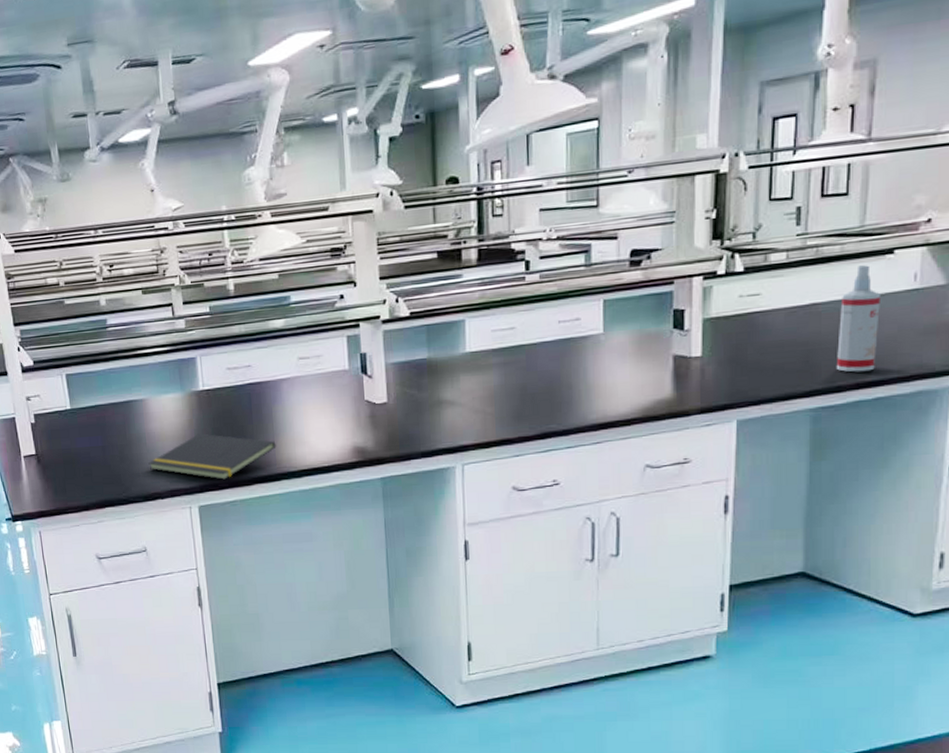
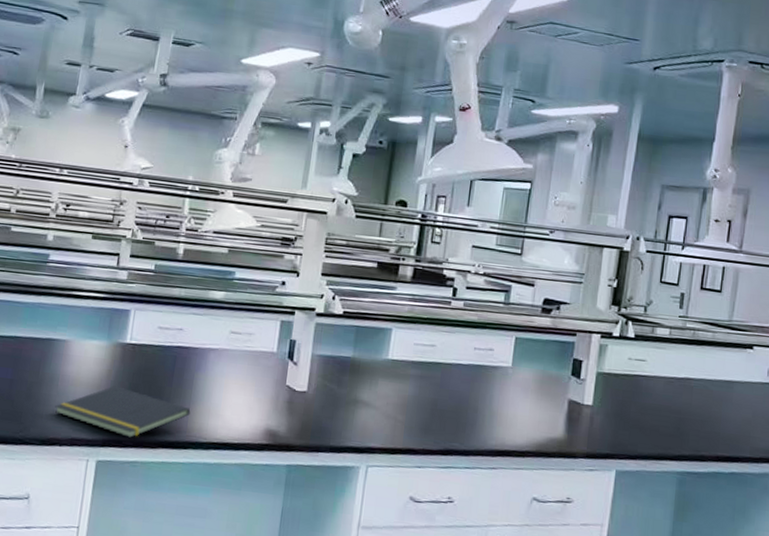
spray bottle: present [836,265,882,373] -> none [701,353,742,447]

